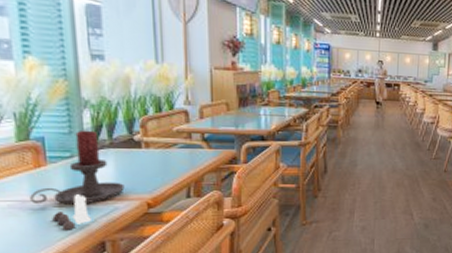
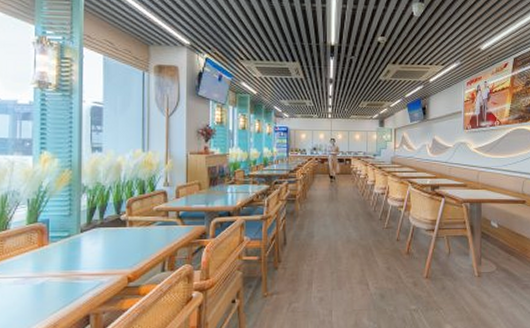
candle holder: present [30,130,125,205] -> none [32,212,110,280]
salt and pepper shaker set: present [52,194,91,230] -> none [48,270,80,304]

